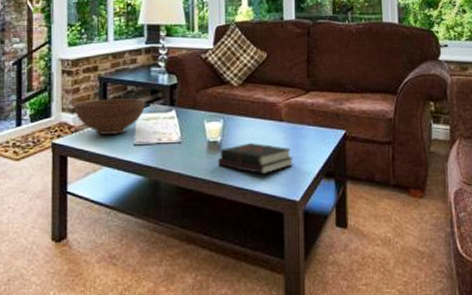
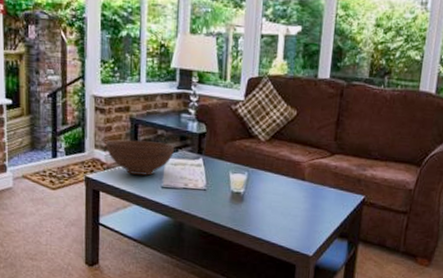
hardback book: present [217,143,294,175] -> none [239,197,312,229]

